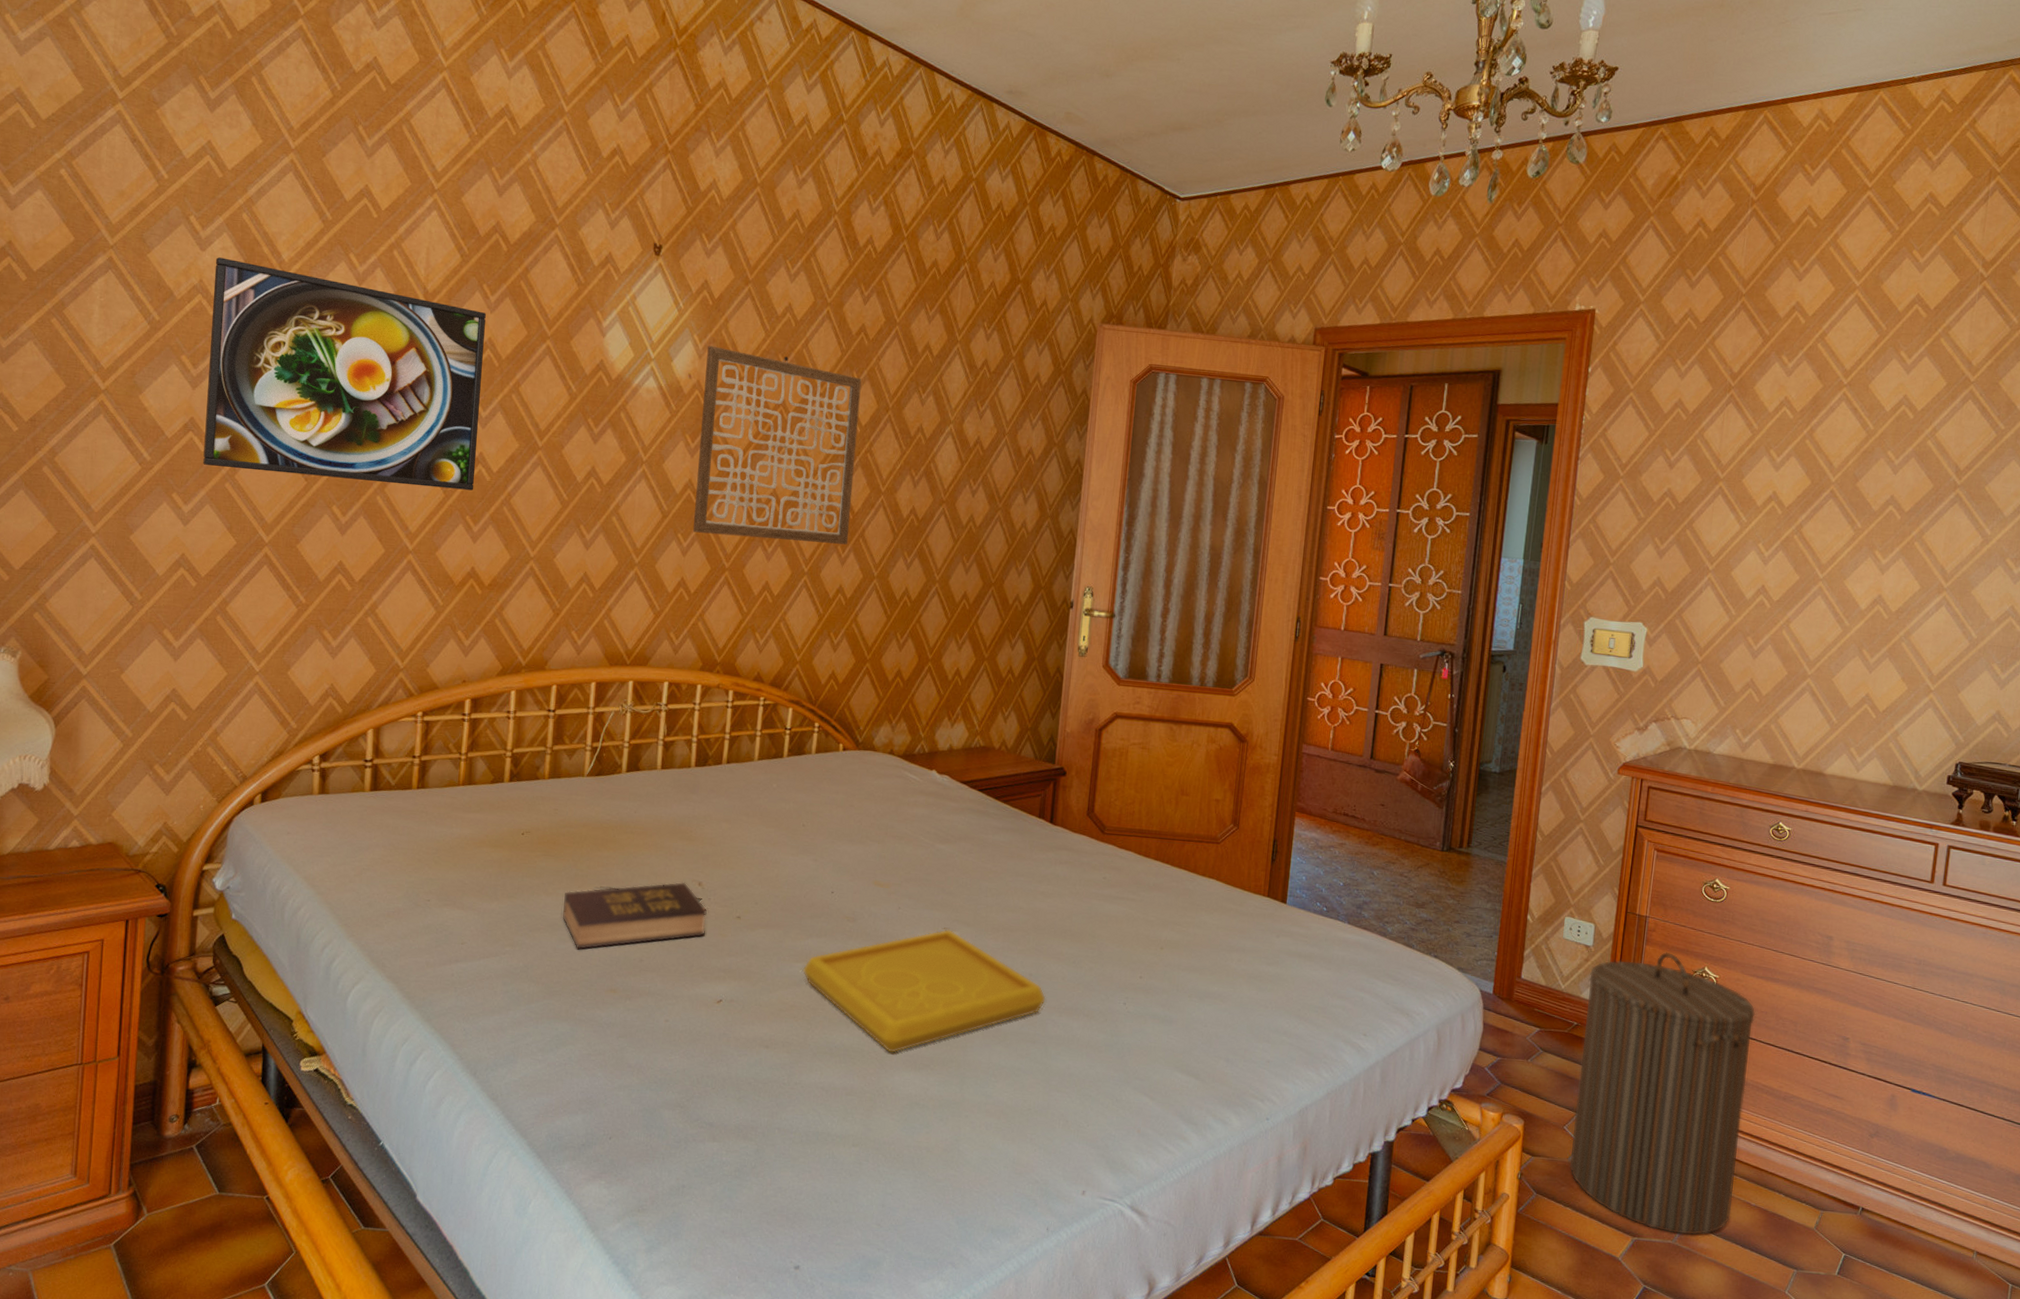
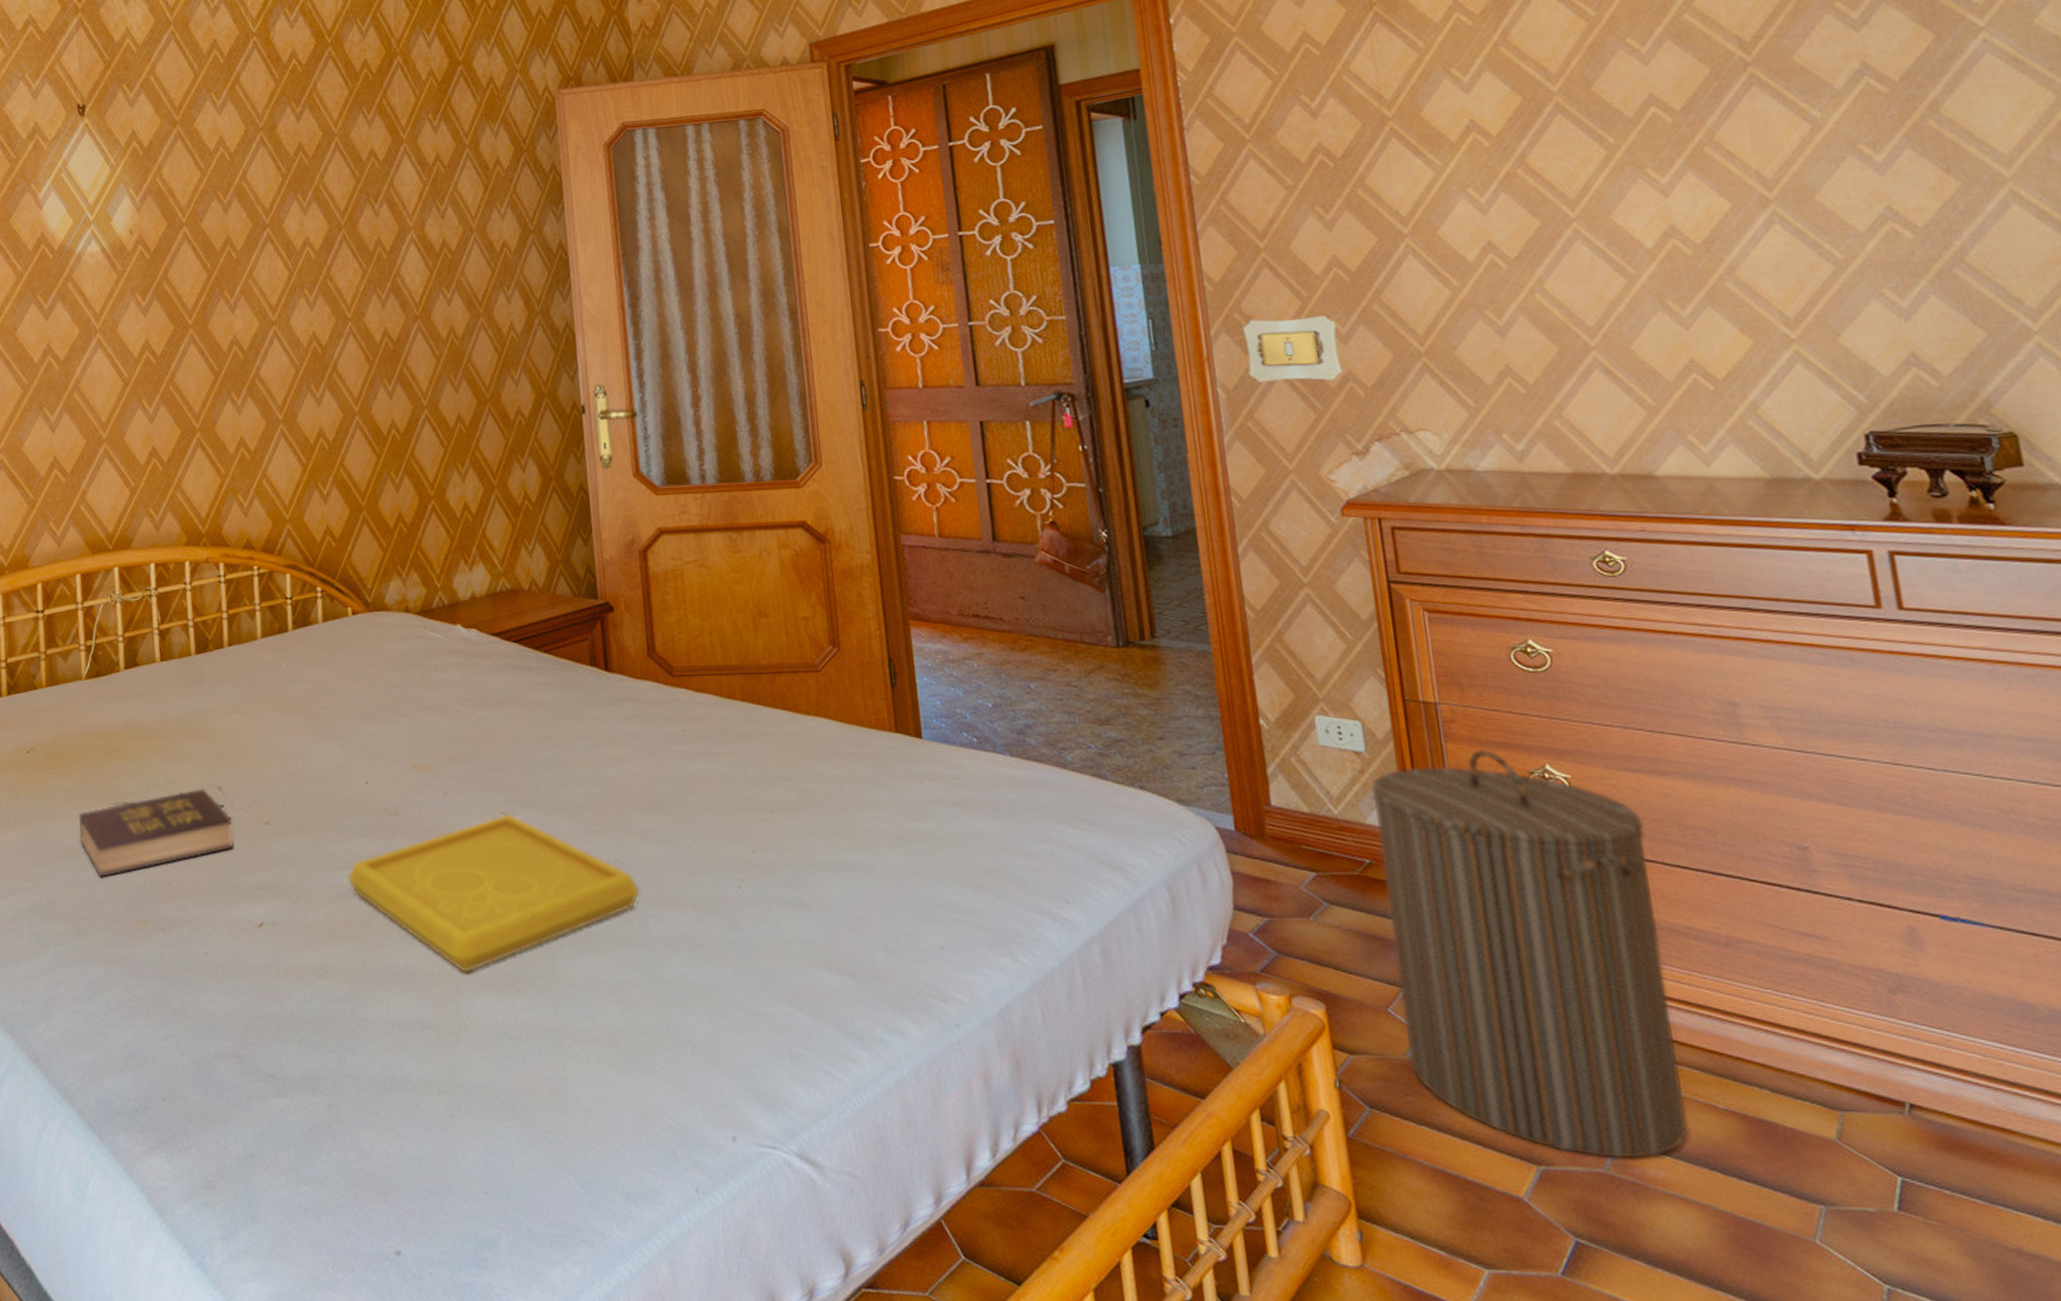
wall art: present [693,345,862,545] -> none [145,193,321,396]

